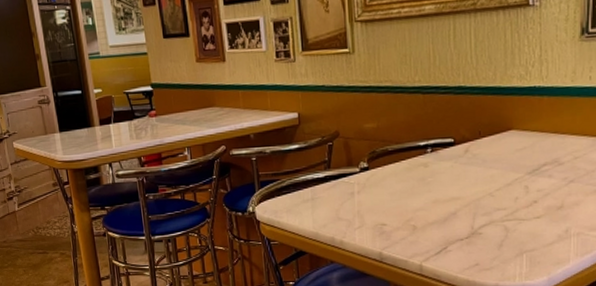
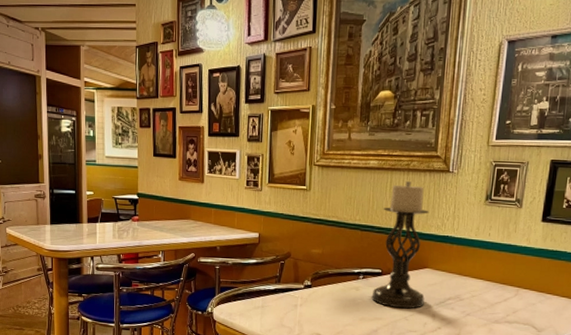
candle holder: none [444,25,514,183] -> present [371,181,430,309]

